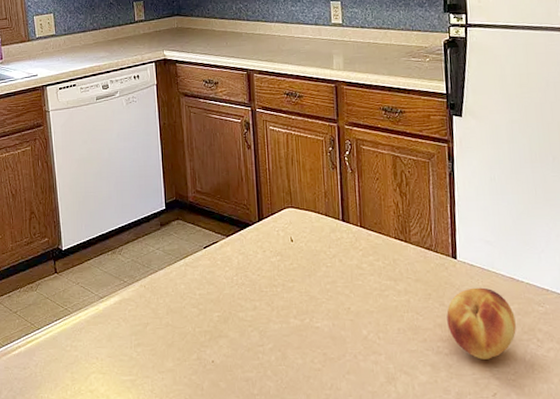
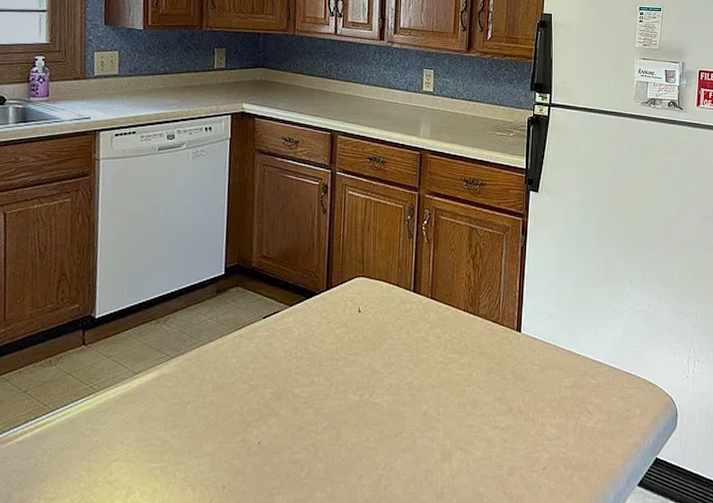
fruit: present [446,287,516,360] -> none [506,361,570,433]

